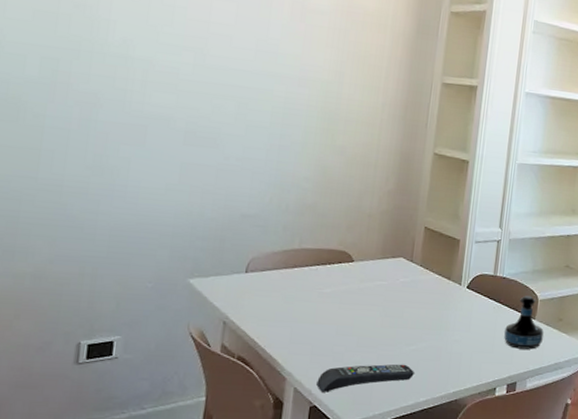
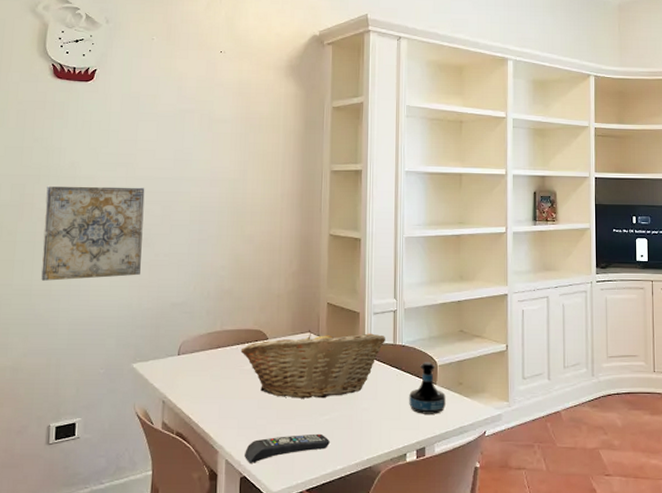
wall art: none [76,63,217,180] -> present [41,185,145,281]
fruit basket: none [320,255,486,328] -> present [240,330,385,399]

